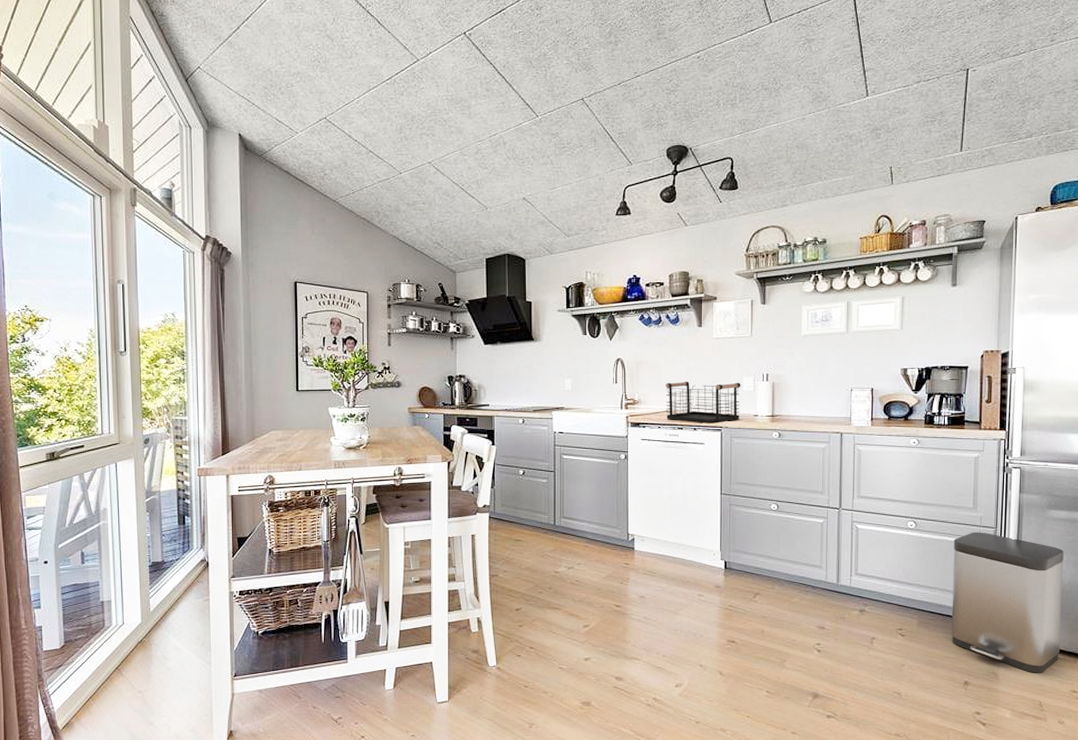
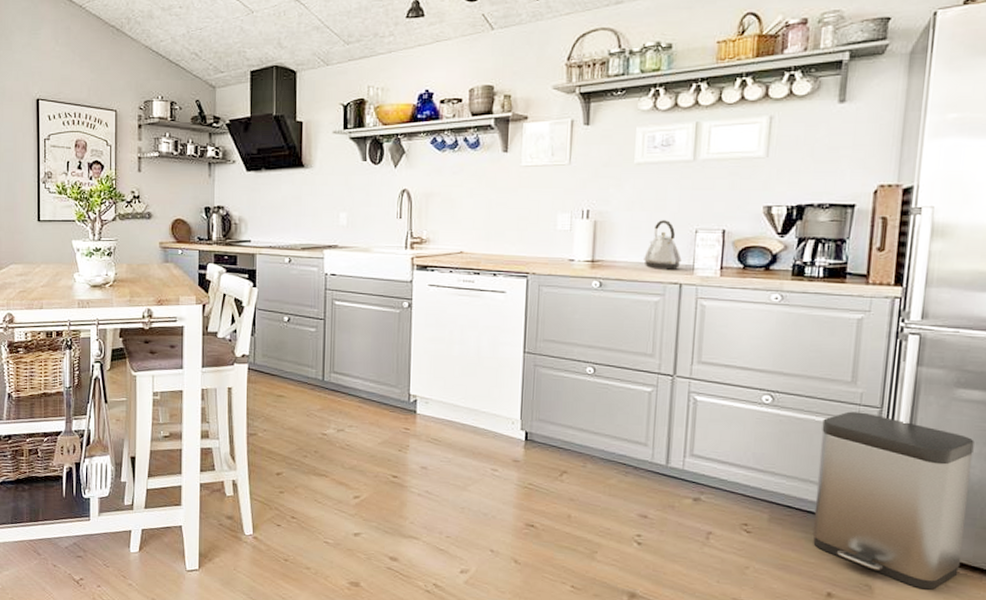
dish rack: present [665,381,741,425] -> none [460,217,555,270]
kettle: none [812,381,841,421] -> present [644,220,682,270]

